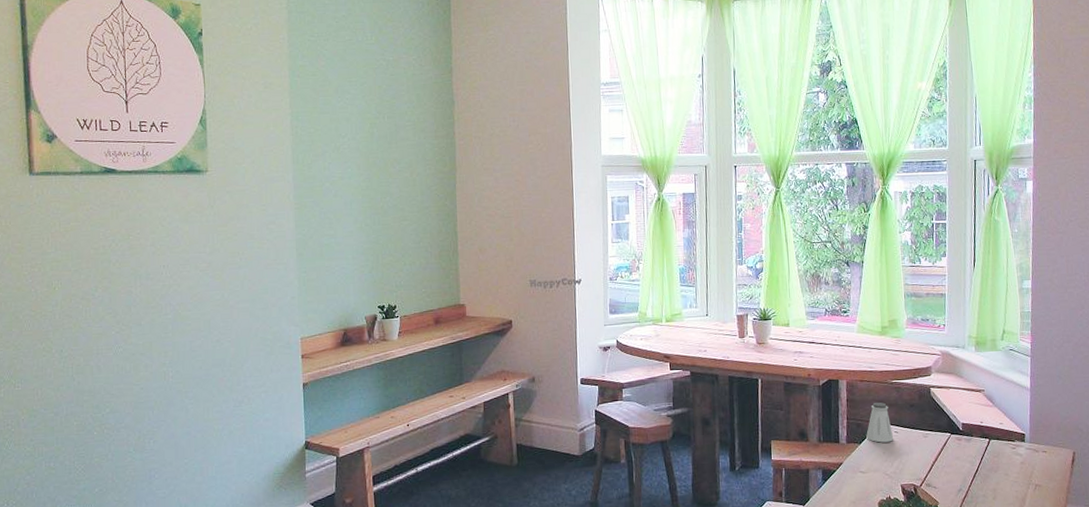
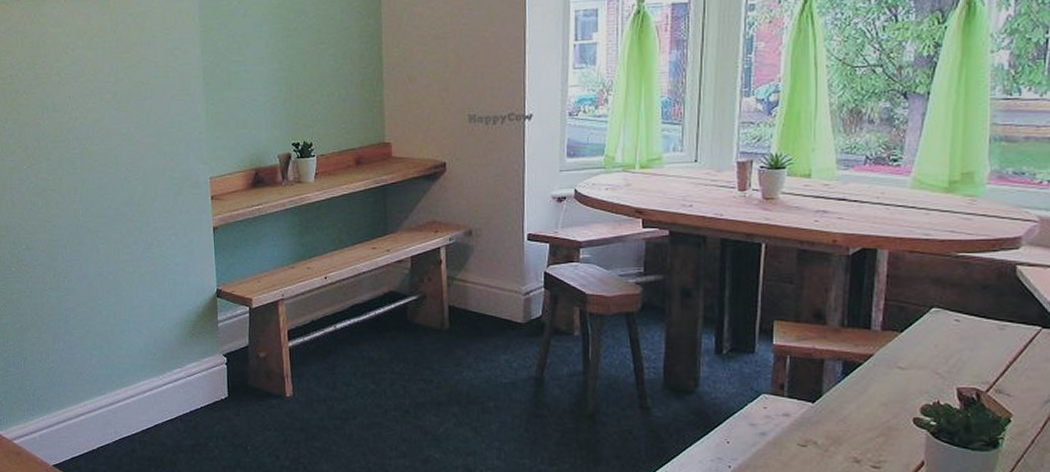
saltshaker: present [866,402,894,443] -> none [911,280,953,333]

